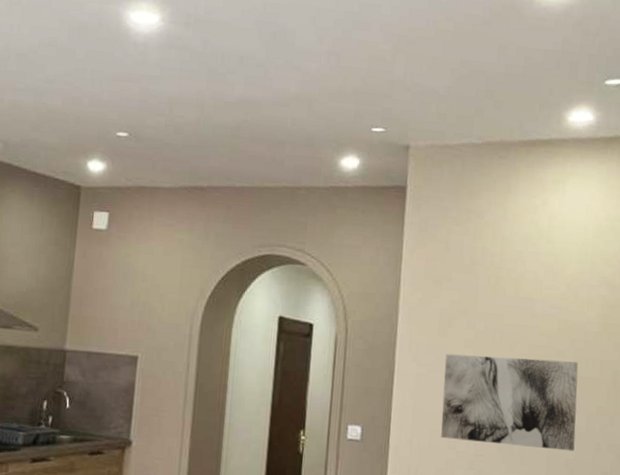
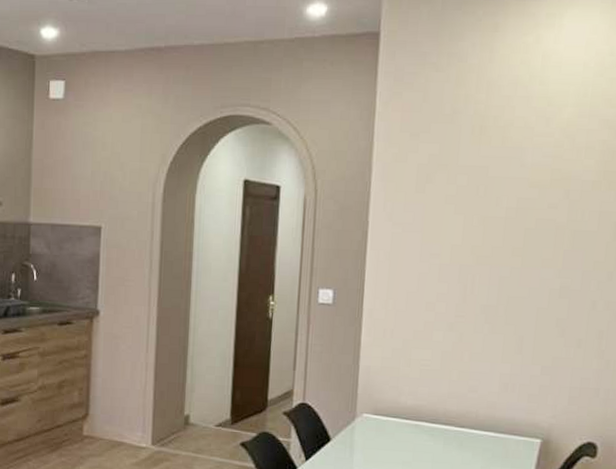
wall art: present [441,353,579,451] -> none [419,211,574,310]

